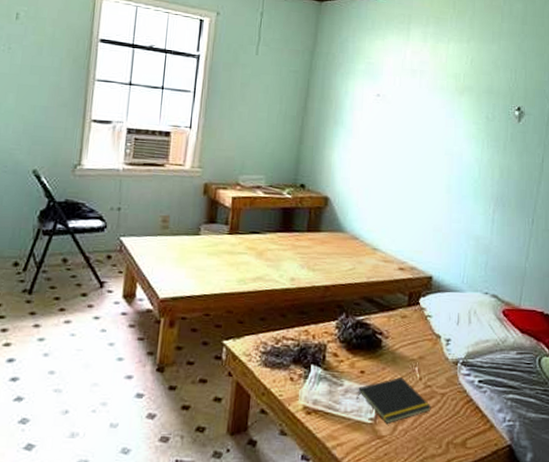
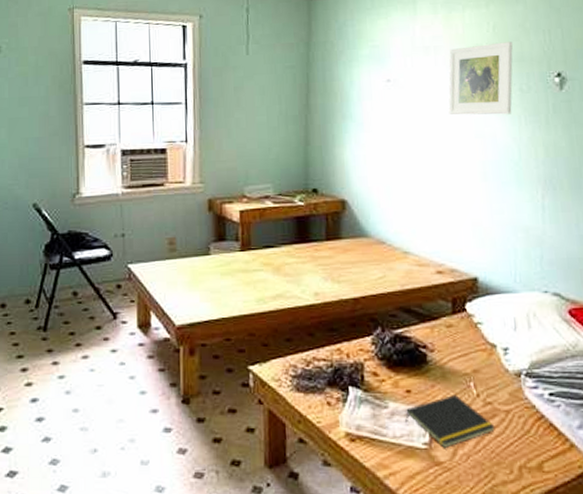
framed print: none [426,74,485,138] -> present [448,42,513,115]

